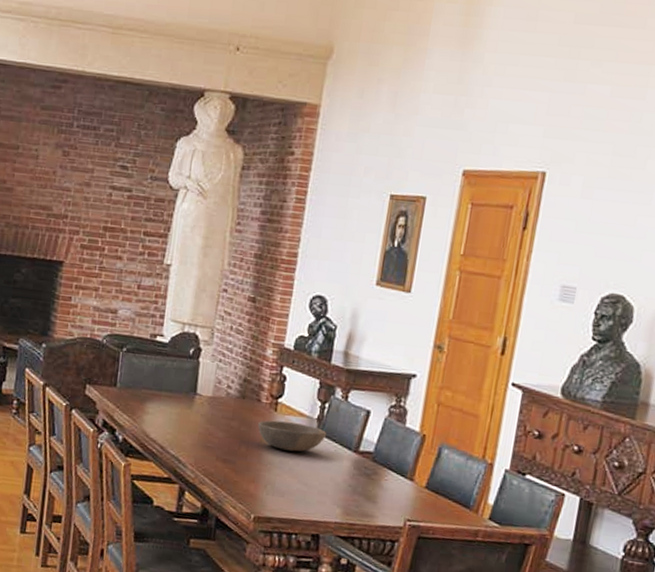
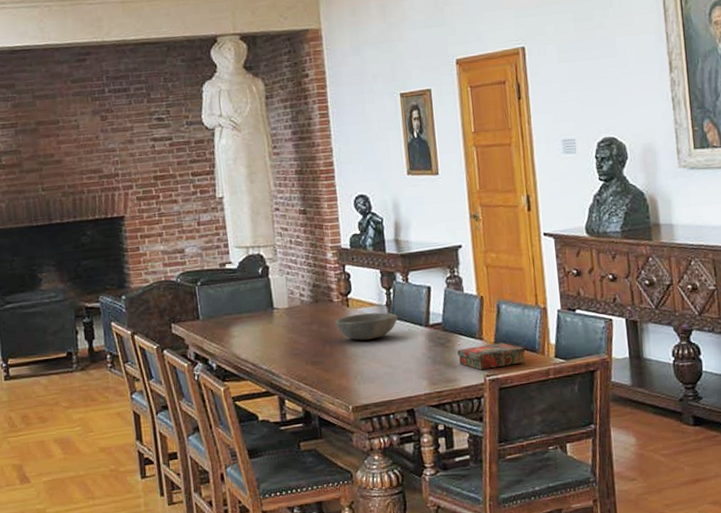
book: none [381,484,458,517] -> present [457,342,526,370]

